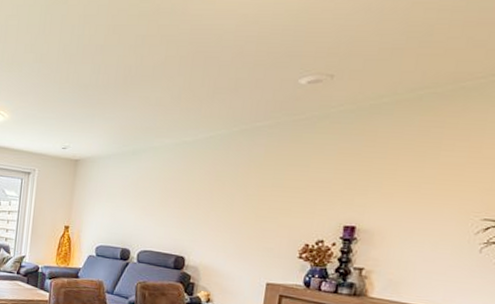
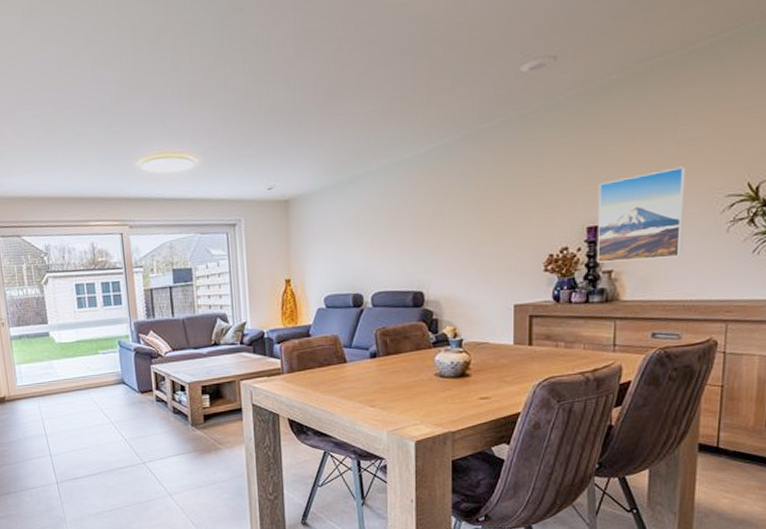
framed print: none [350,186,446,267] -> present [597,166,687,263]

